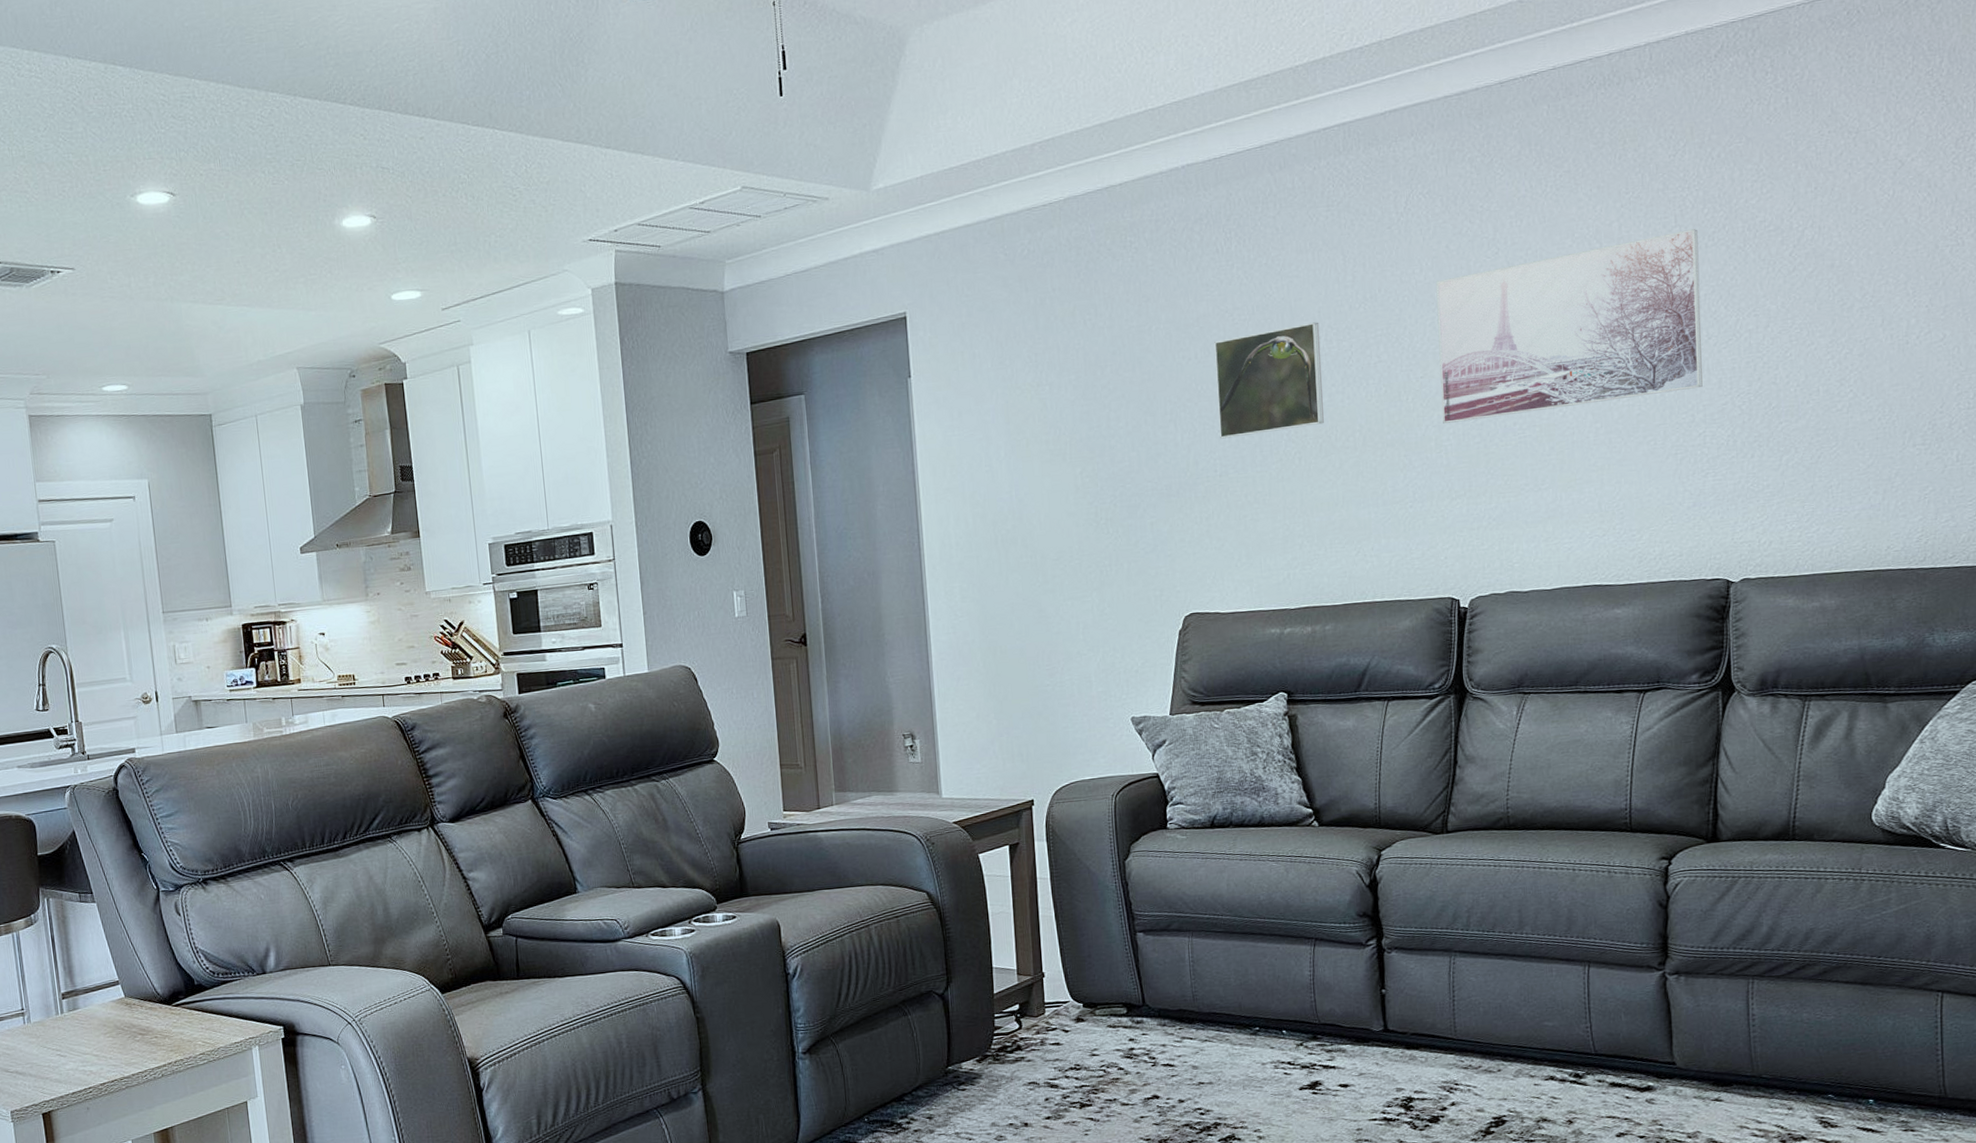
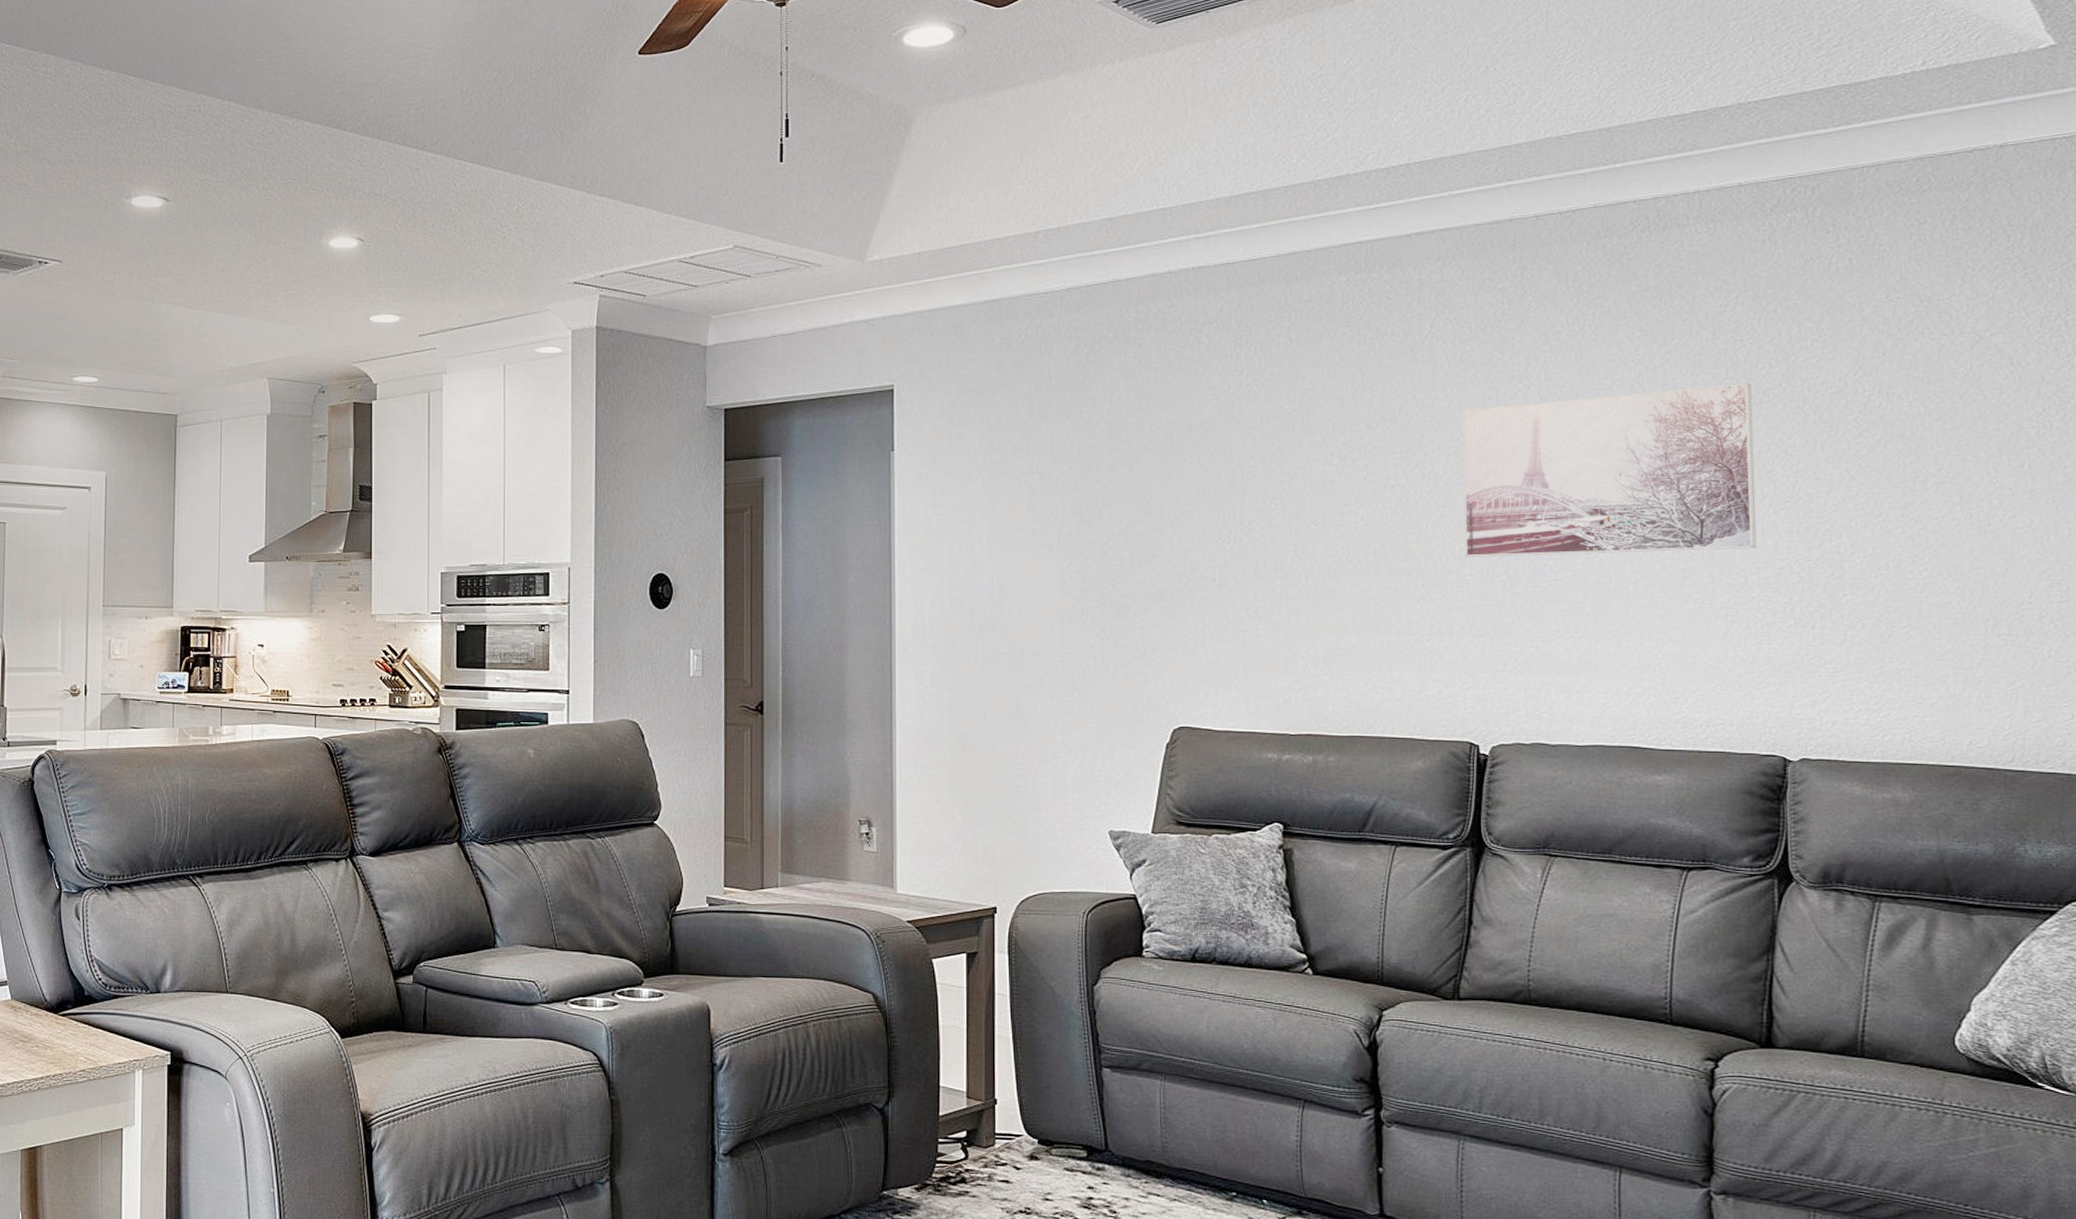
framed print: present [1214,322,1324,439] -> none [1219,438,1334,548]

